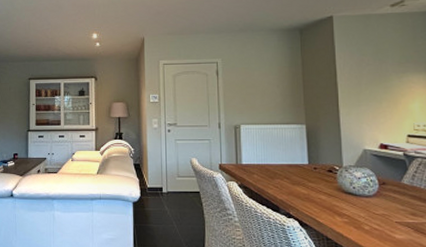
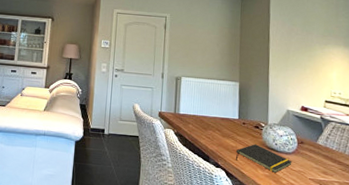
notepad: none [308,190,374,218] -> present [235,144,292,173]

